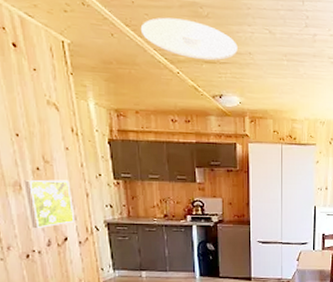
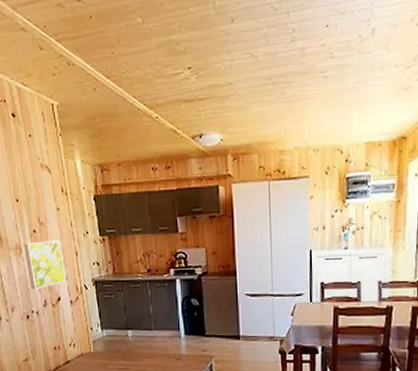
ceiling light: present [140,17,238,61] -> none [120,59,217,100]

